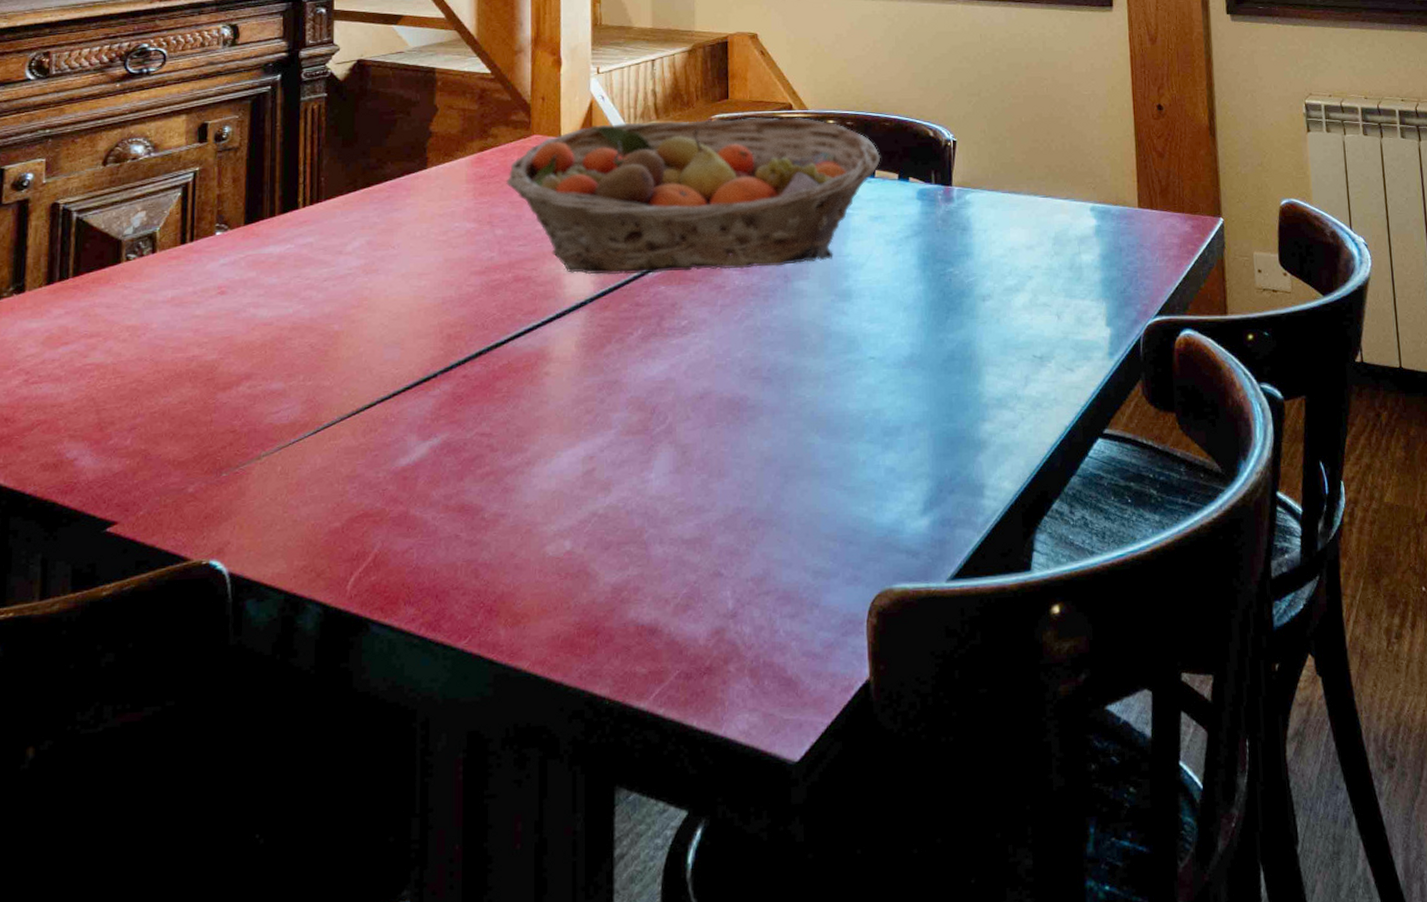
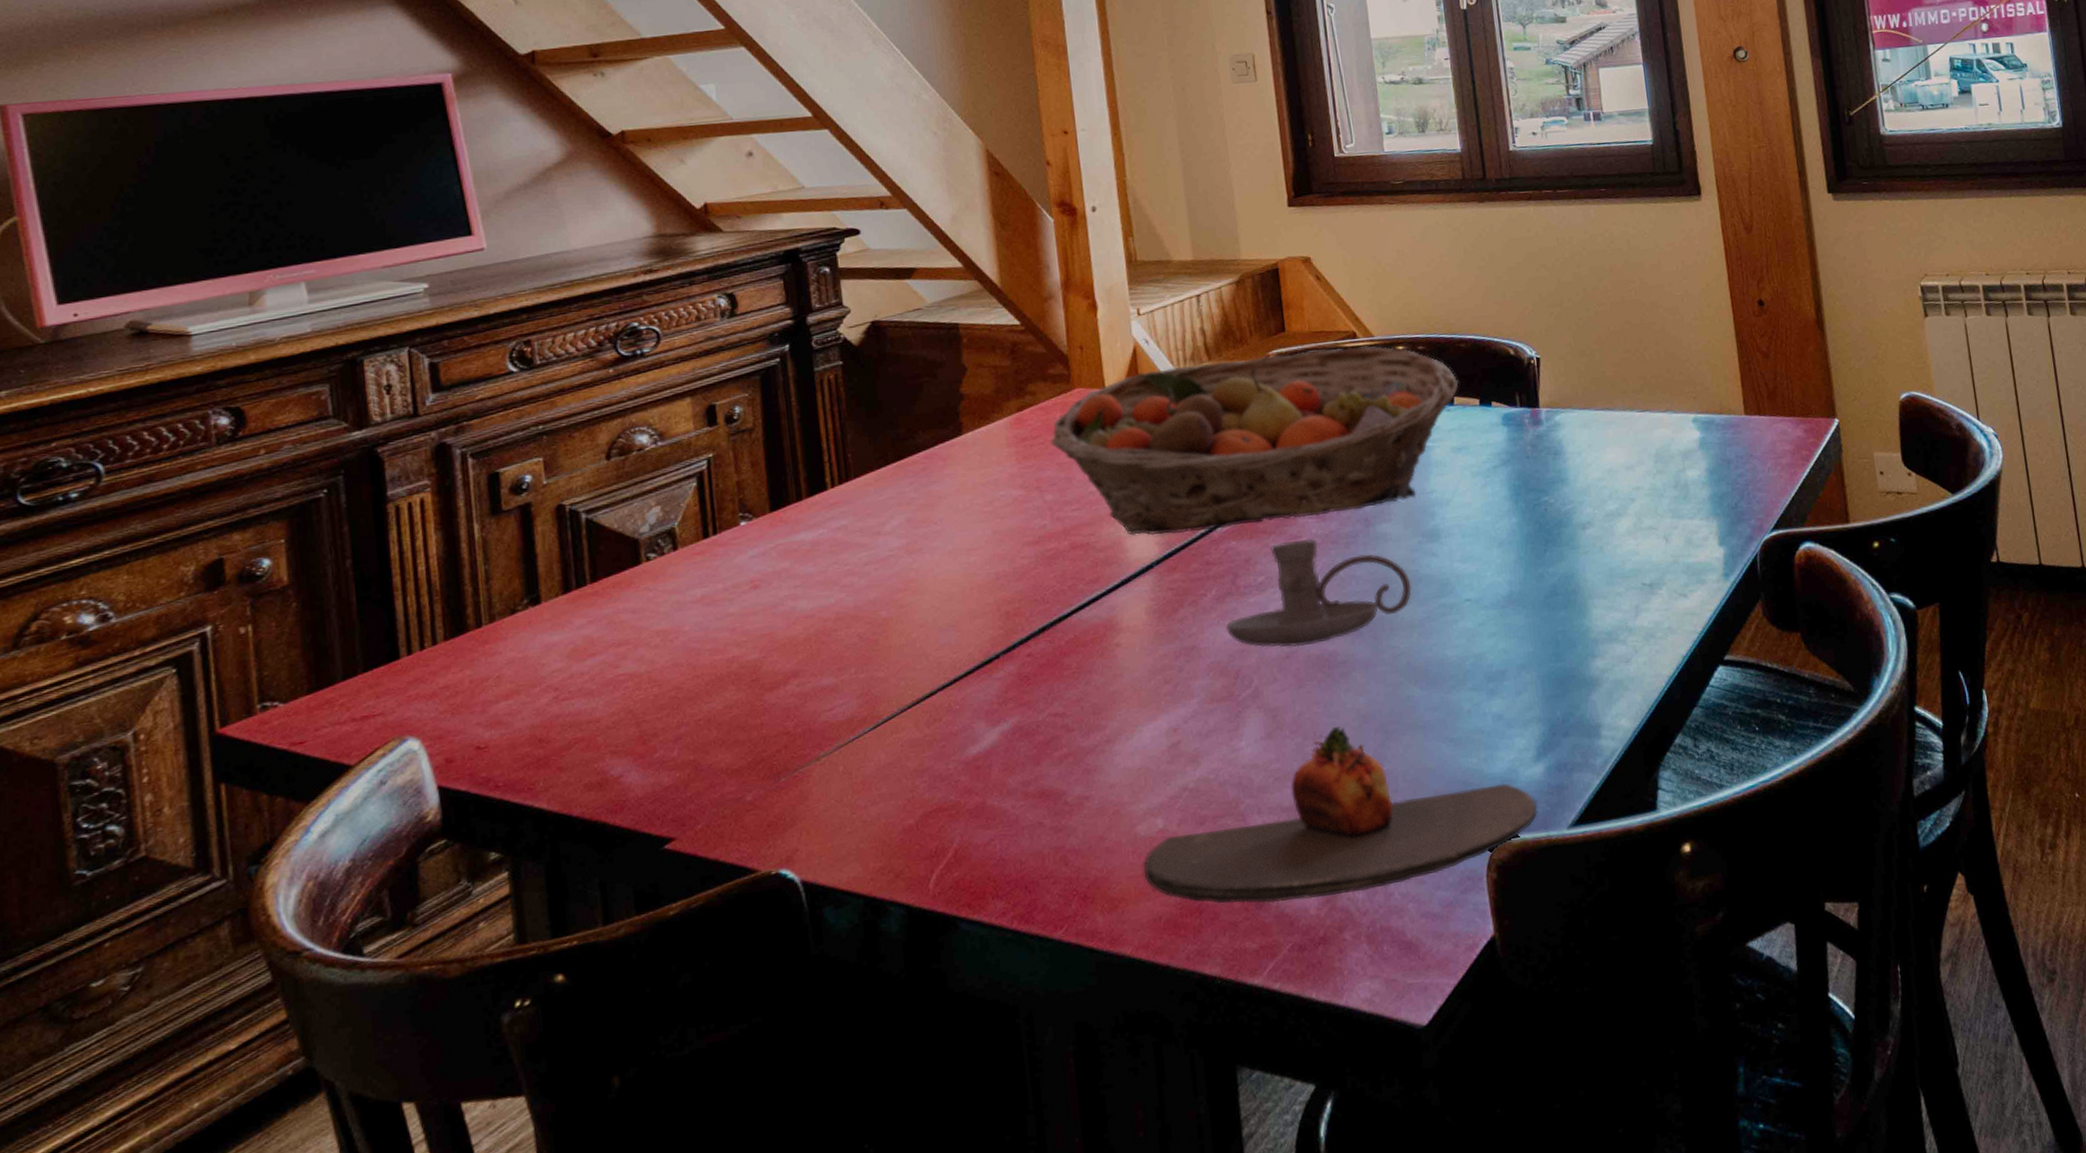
plate: none [548,467,920,631] -> present [1144,726,1538,904]
candle holder: none [648,289,821,389] -> present [1226,538,1412,647]

